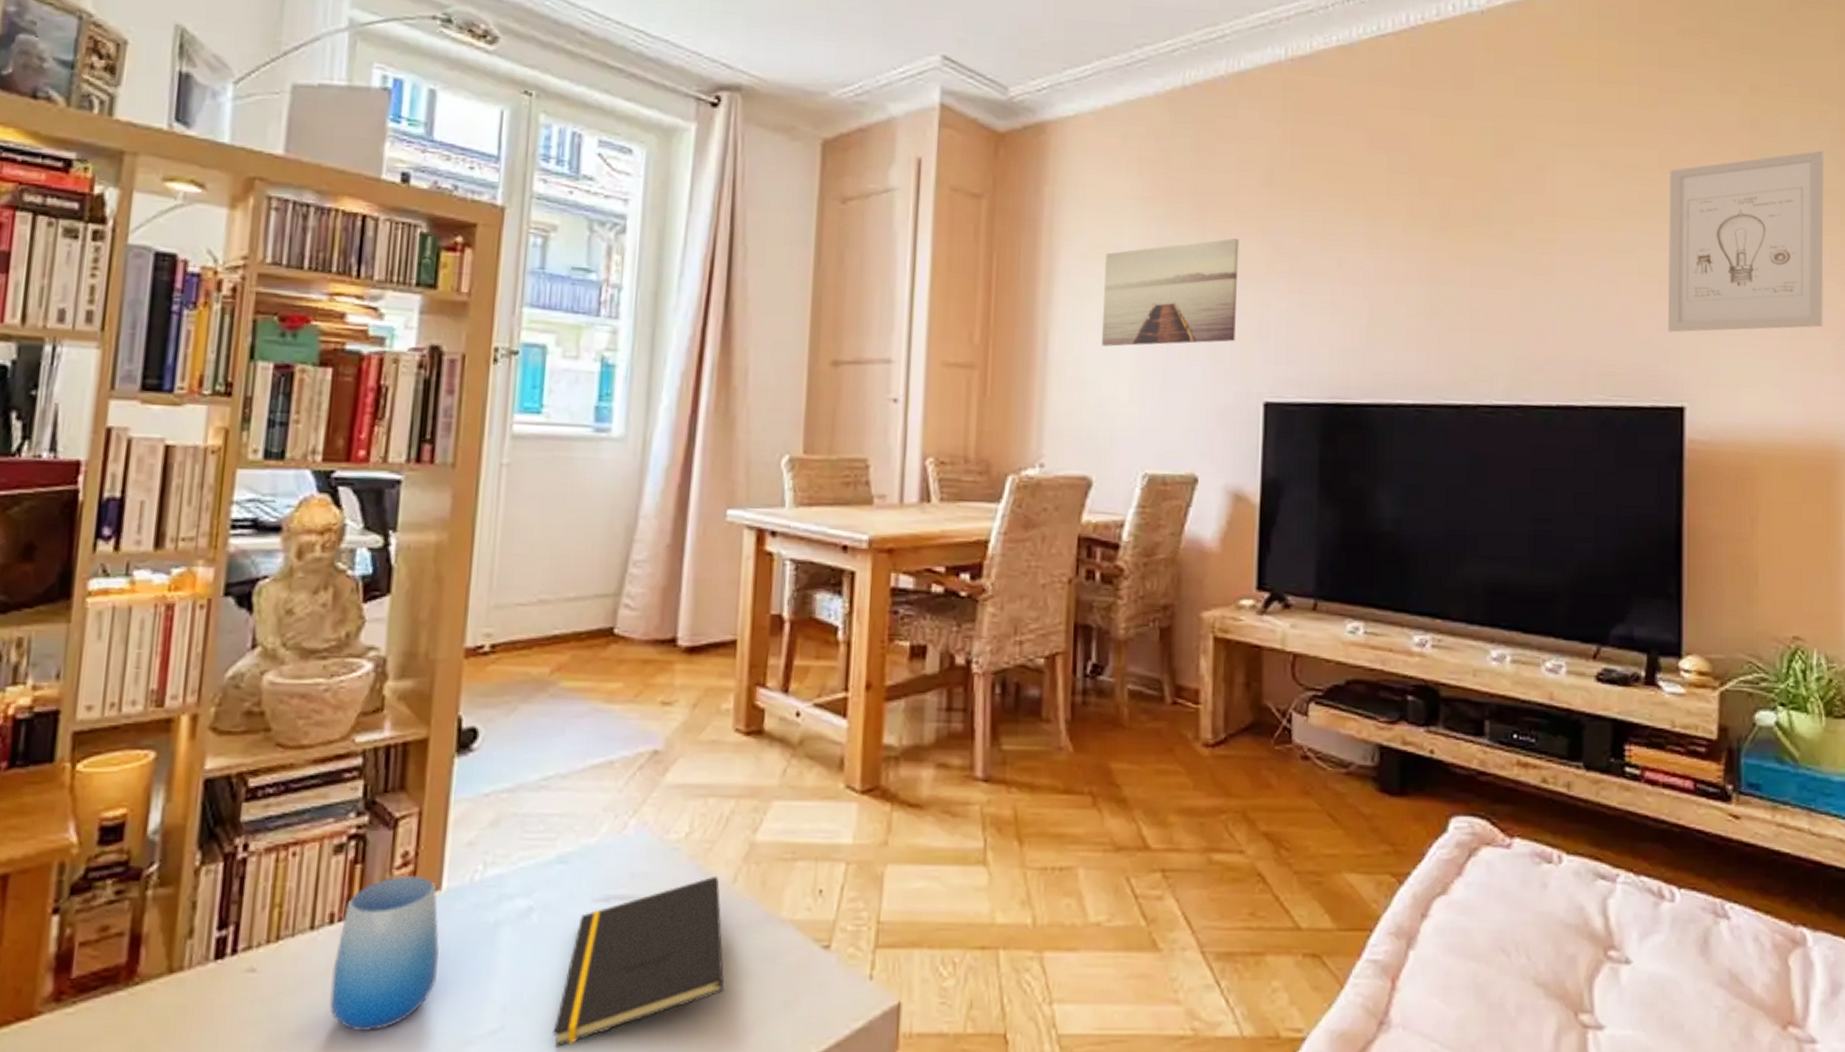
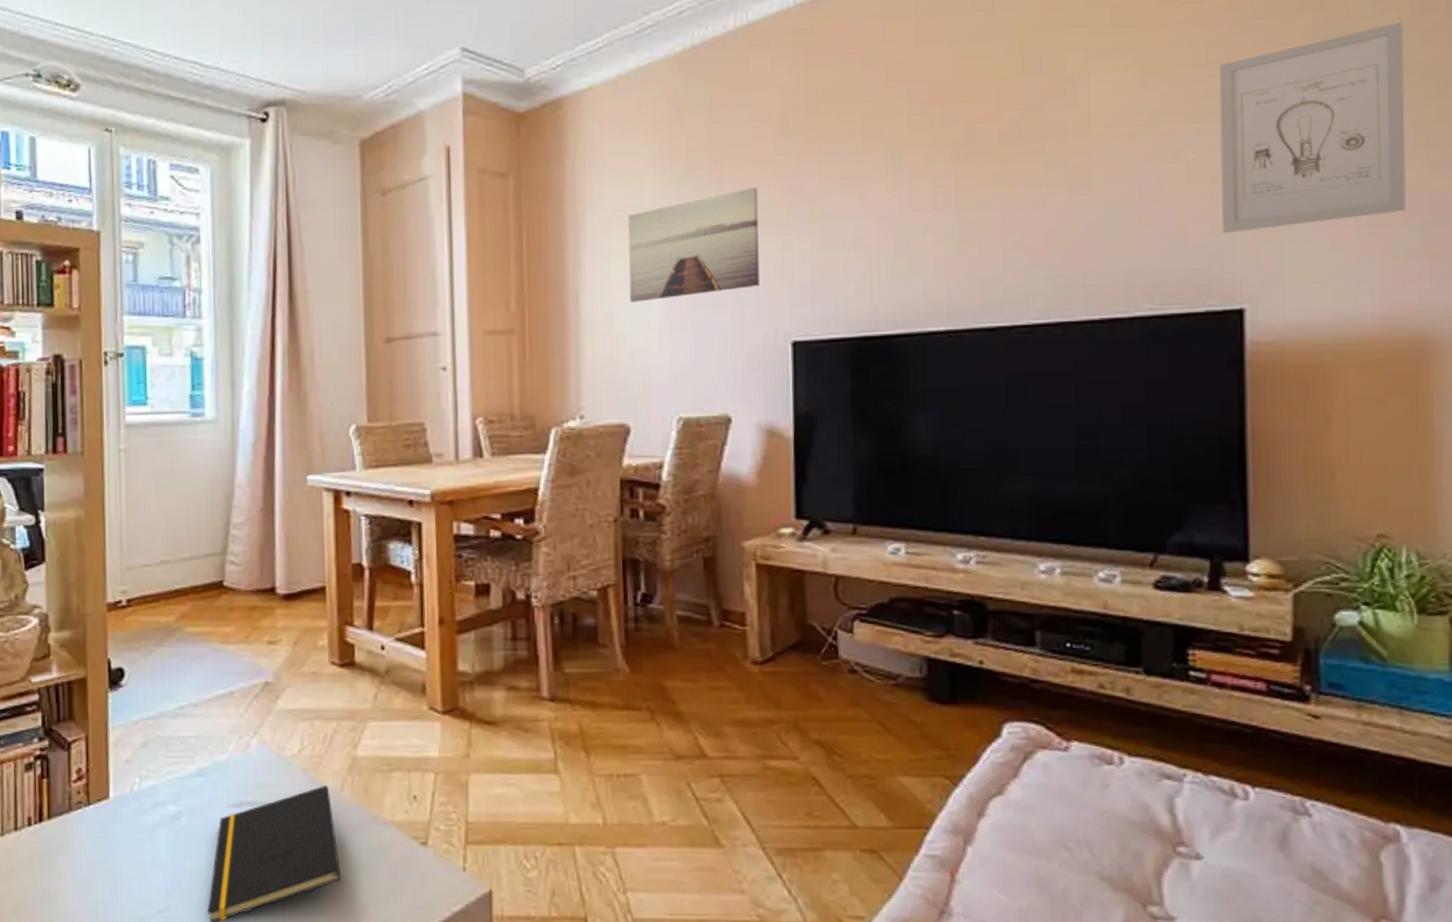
cup: present [329,876,440,1032] -> none [34,788,113,910]

